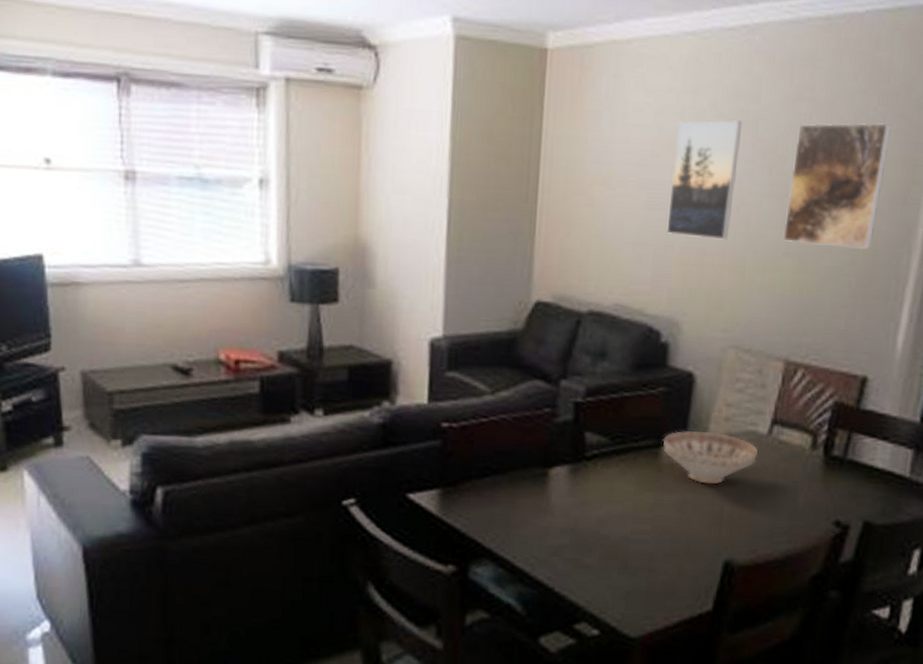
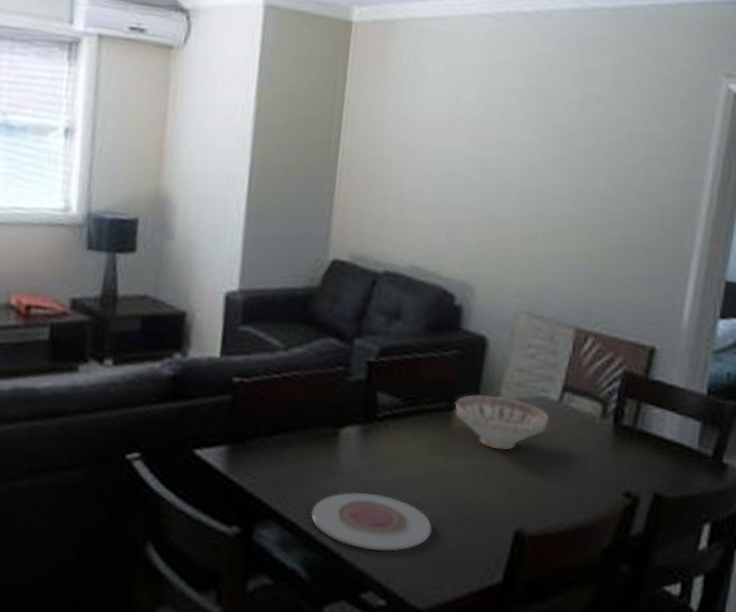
plate: none [523,530,643,585] -> present [310,492,432,552]
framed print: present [666,119,743,240] -> none [462,94,536,209]
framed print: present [782,122,892,250] -> none [573,103,675,225]

